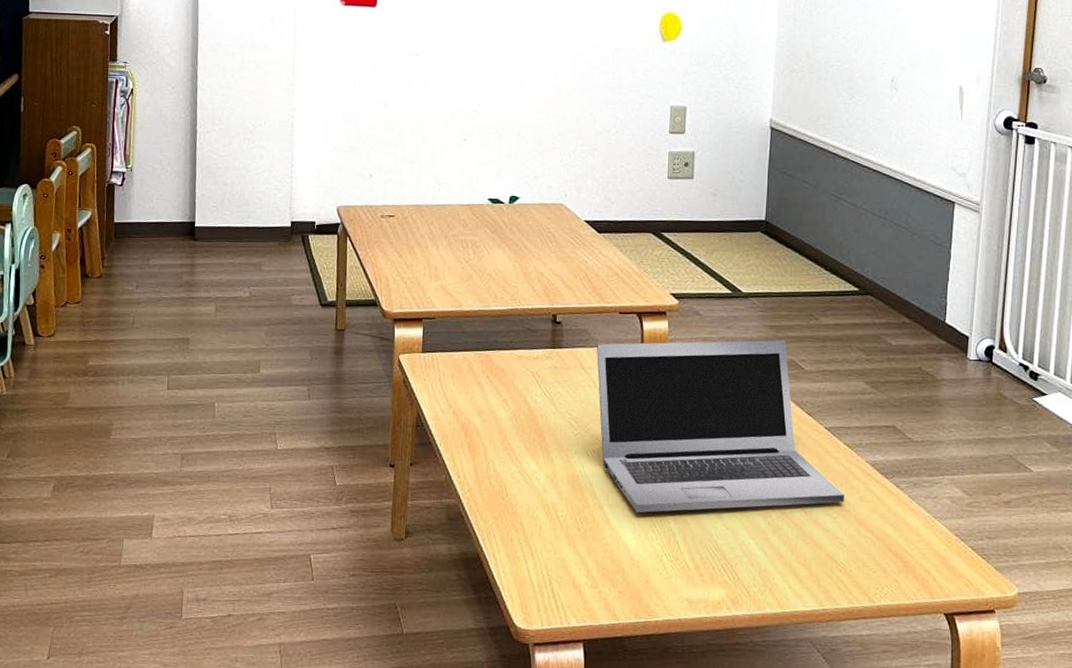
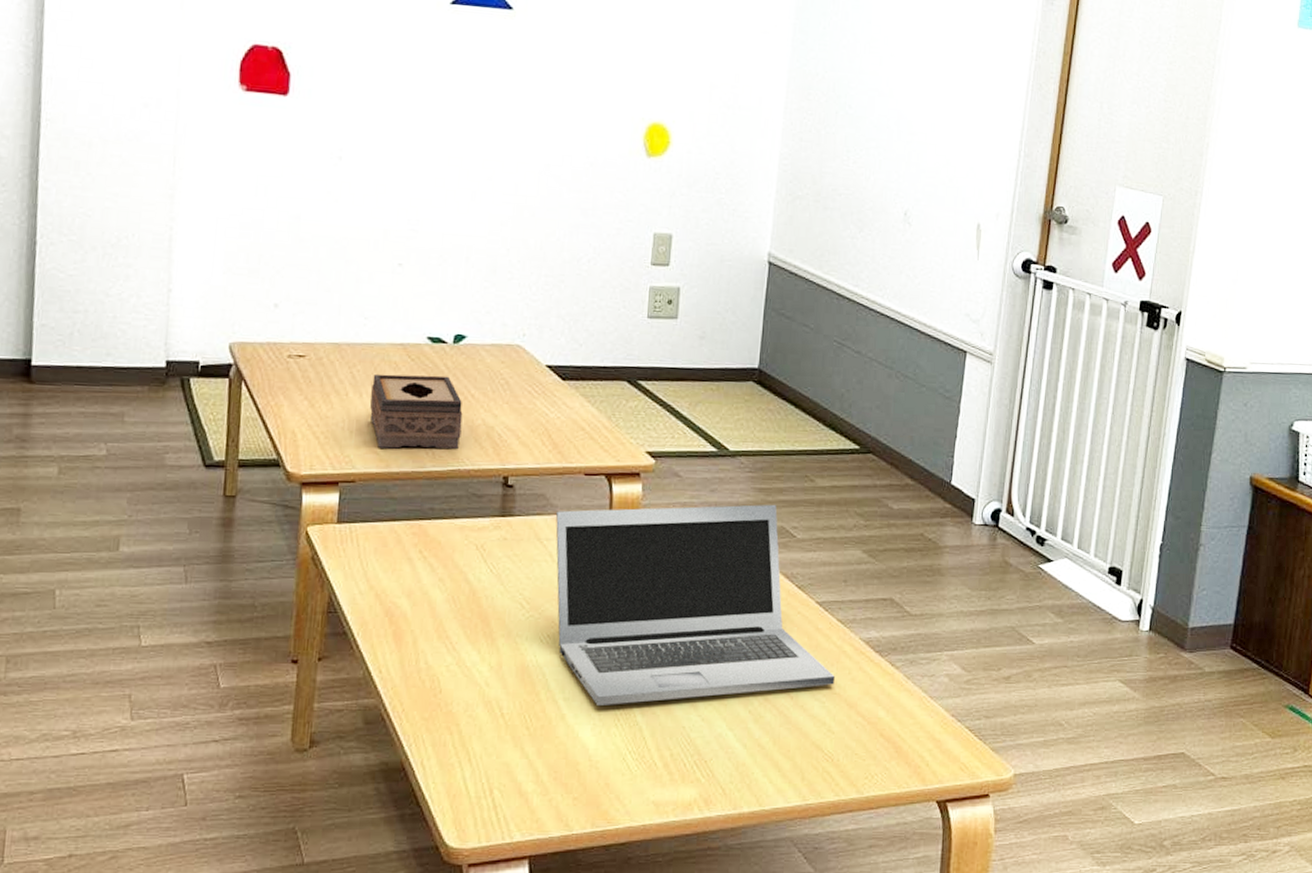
tissue box: none [445,229,518,292] -> present [370,373,463,450]

